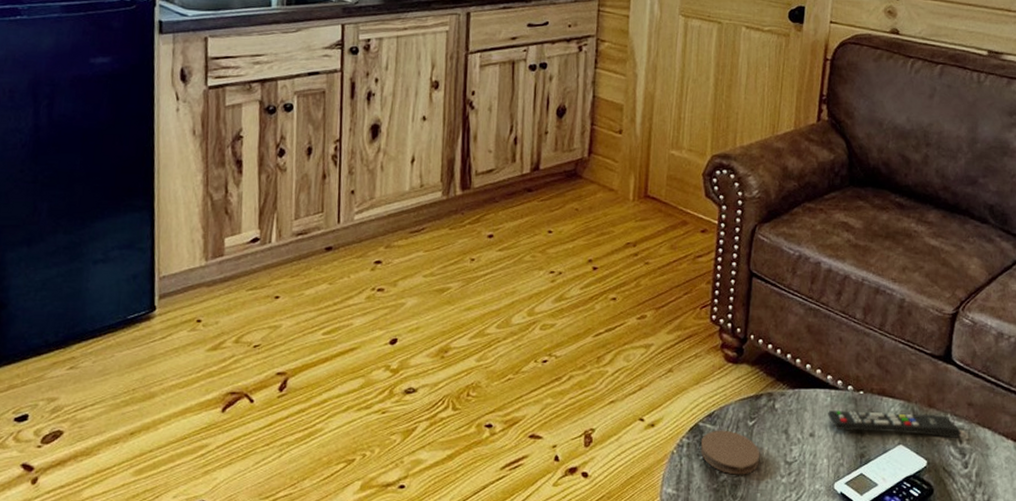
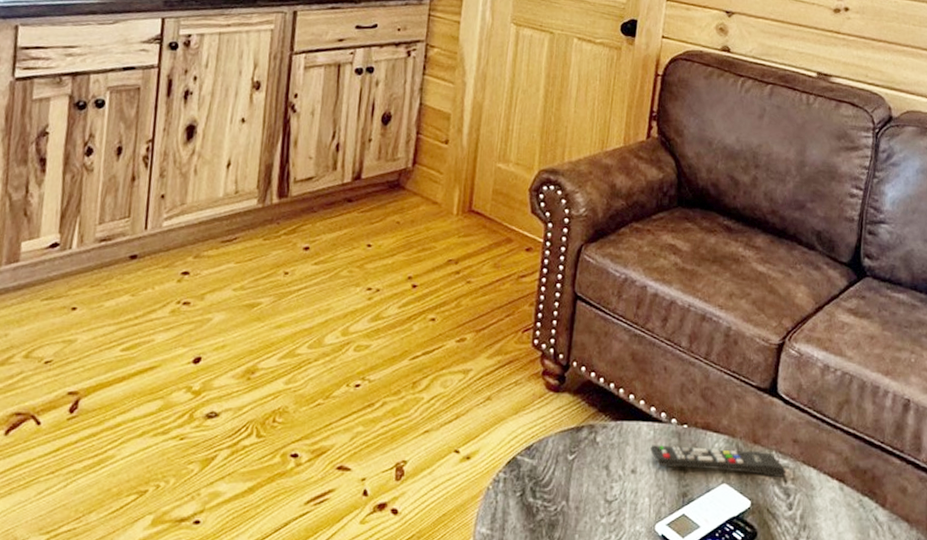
coaster: present [700,430,760,475] -> none [517,464,580,514]

